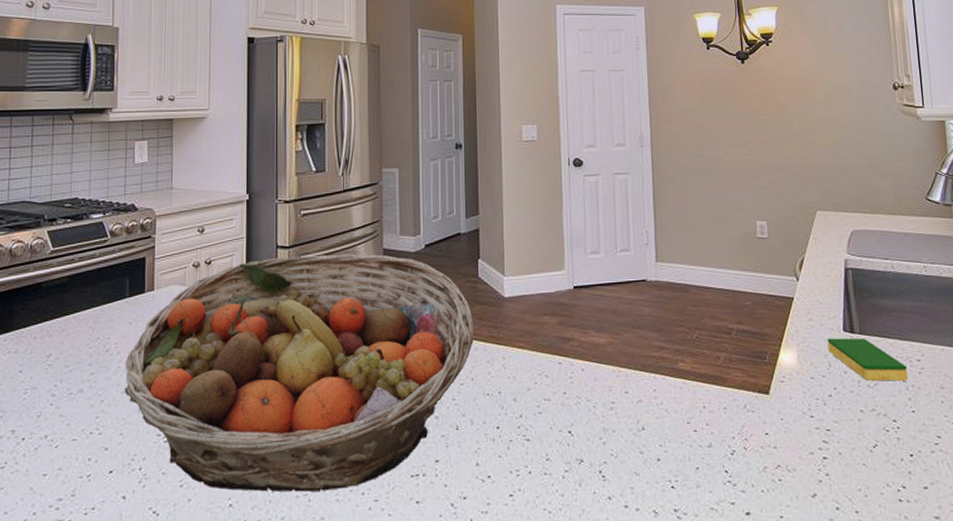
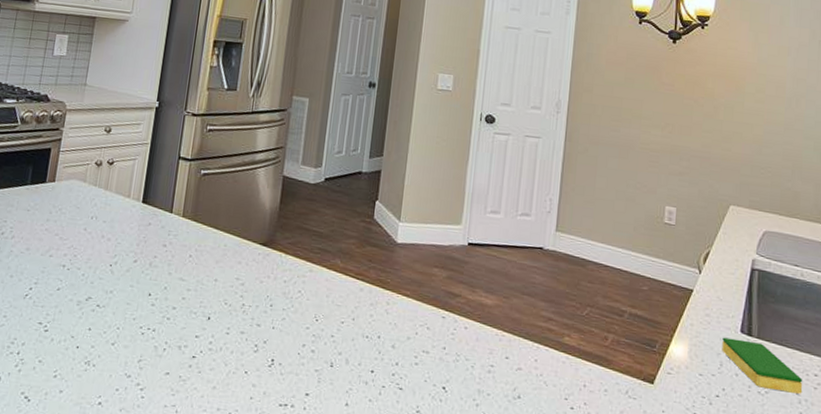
fruit basket: present [124,254,475,492] -> none [13,167,363,406]

